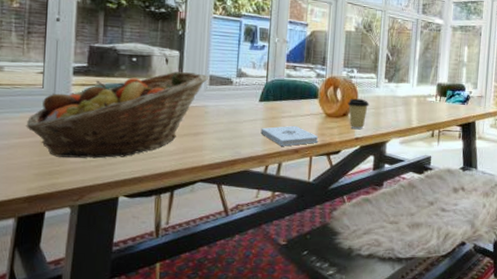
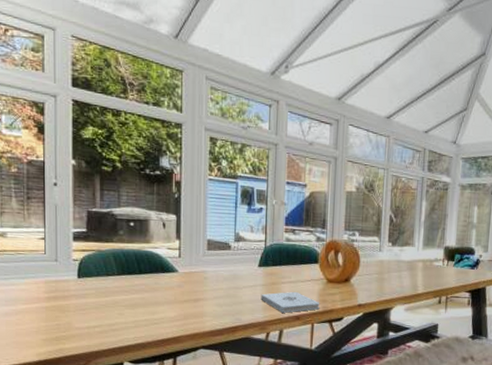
fruit basket: present [26,71,208,159] -> none [31,236,206,325]
coffee cup: present [348,98,369,130] -> none [349,263,372,296]

